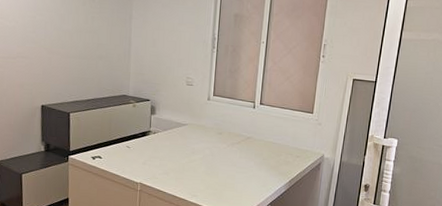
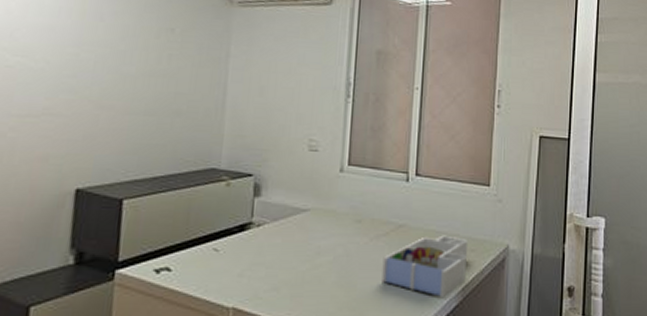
desk organizer: none [235,145,296,186] -> present [382,235,469,299]

